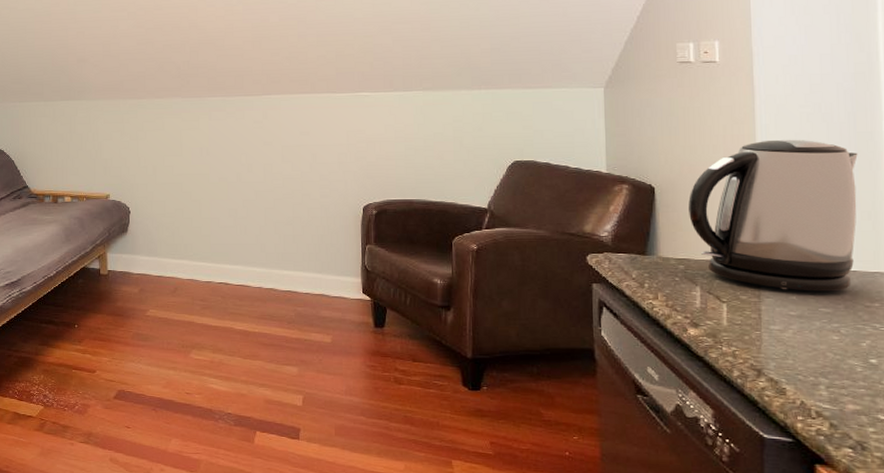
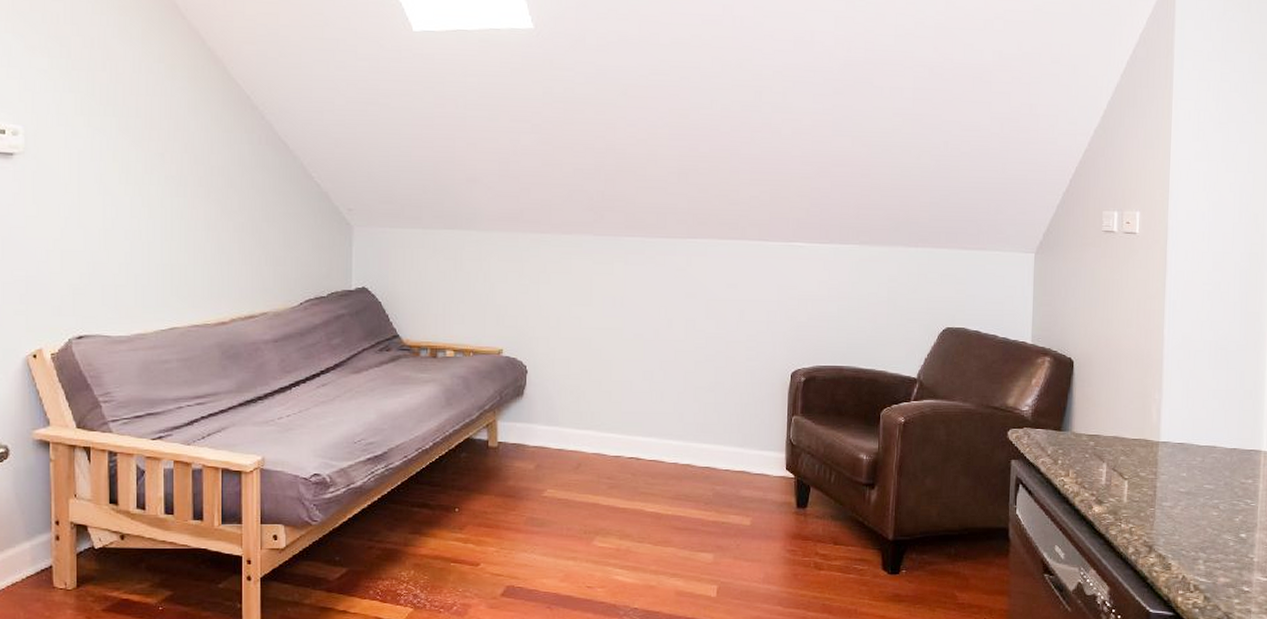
kettle: present [688,139,858,292] -> none [1102,316,1246,469]

